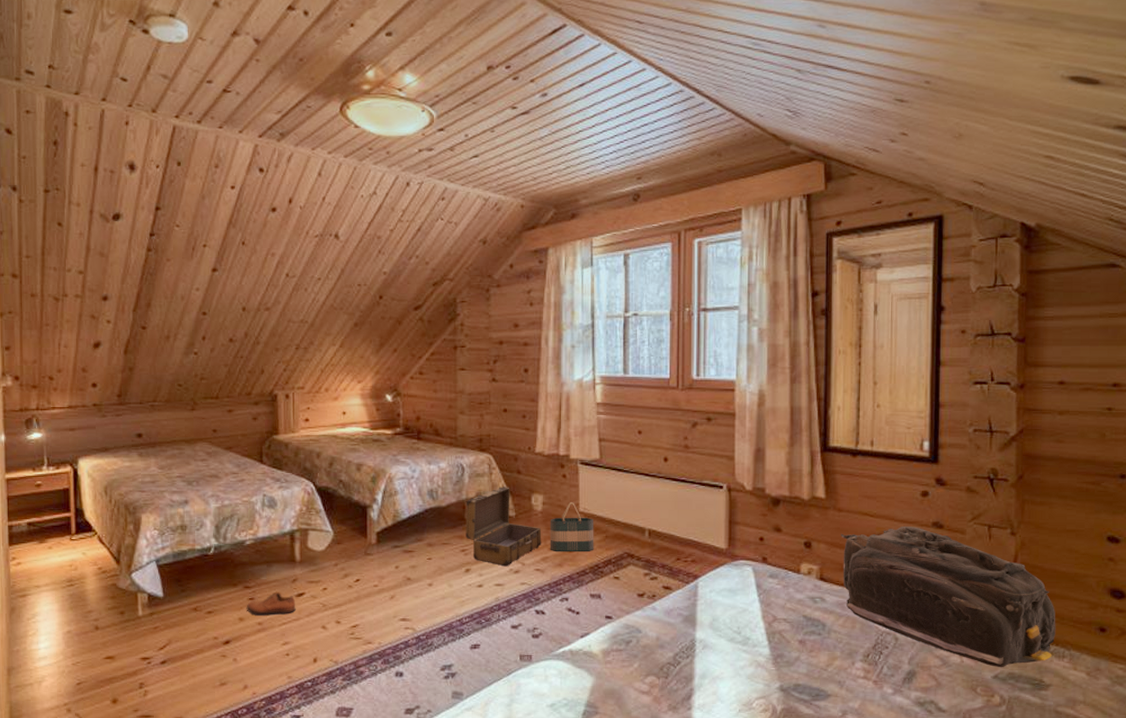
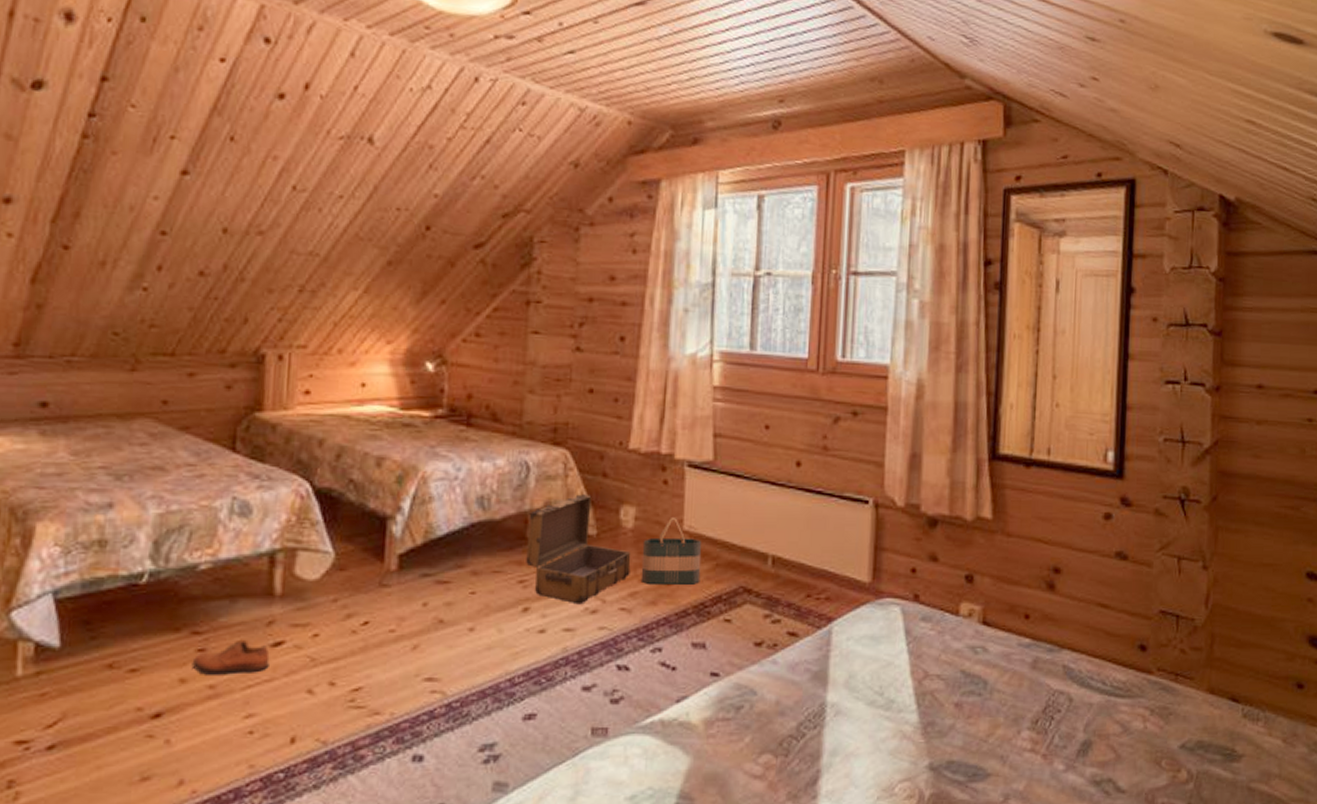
duffel bag: present [841,525,1056,668] -> none [1009,555,1250,735]

